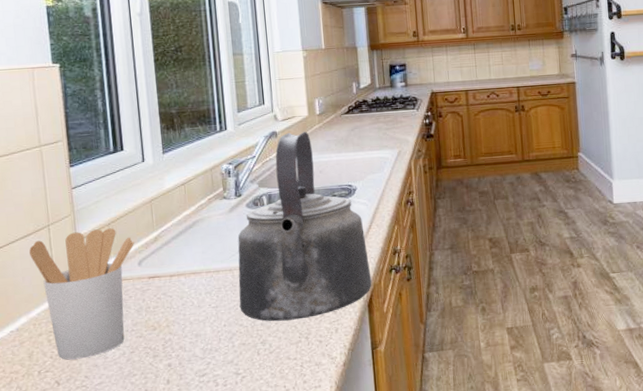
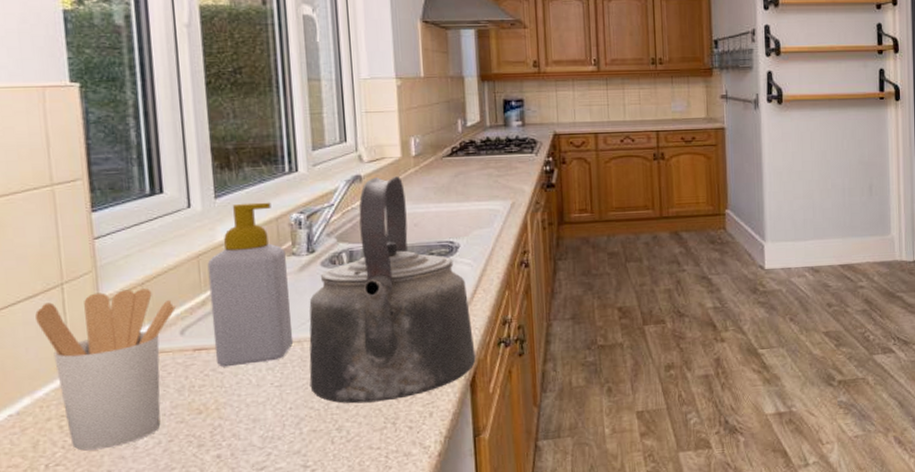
soap bottle: none [158,155,226,292] -> present [207,202,294,367]

